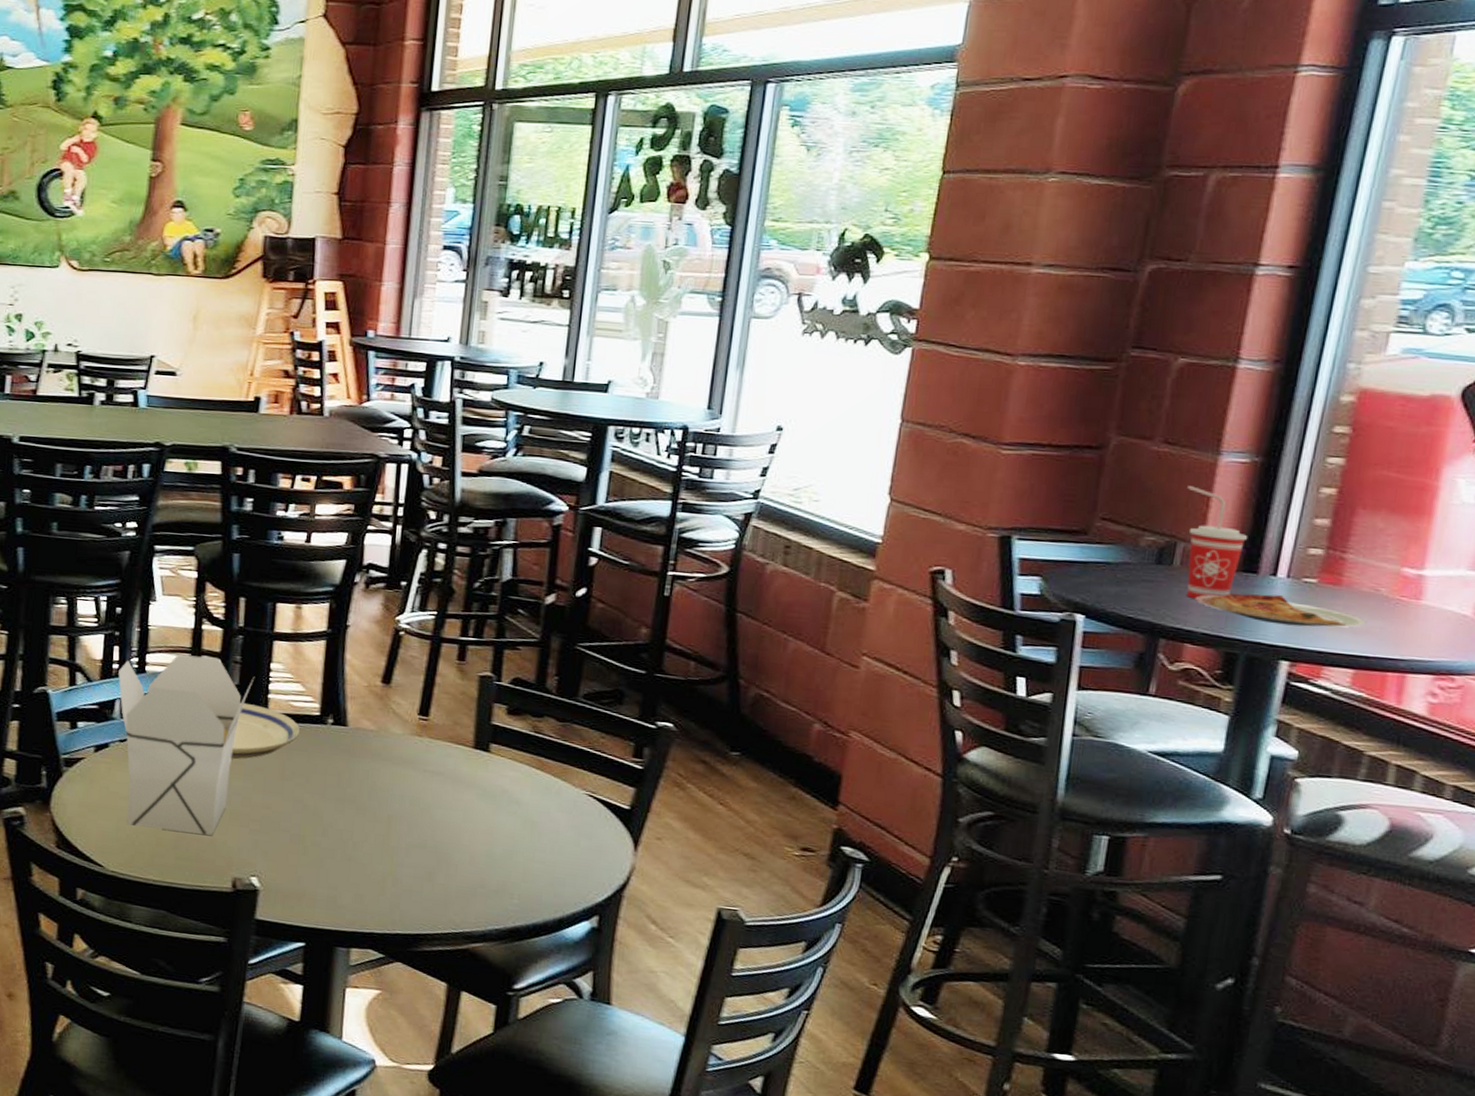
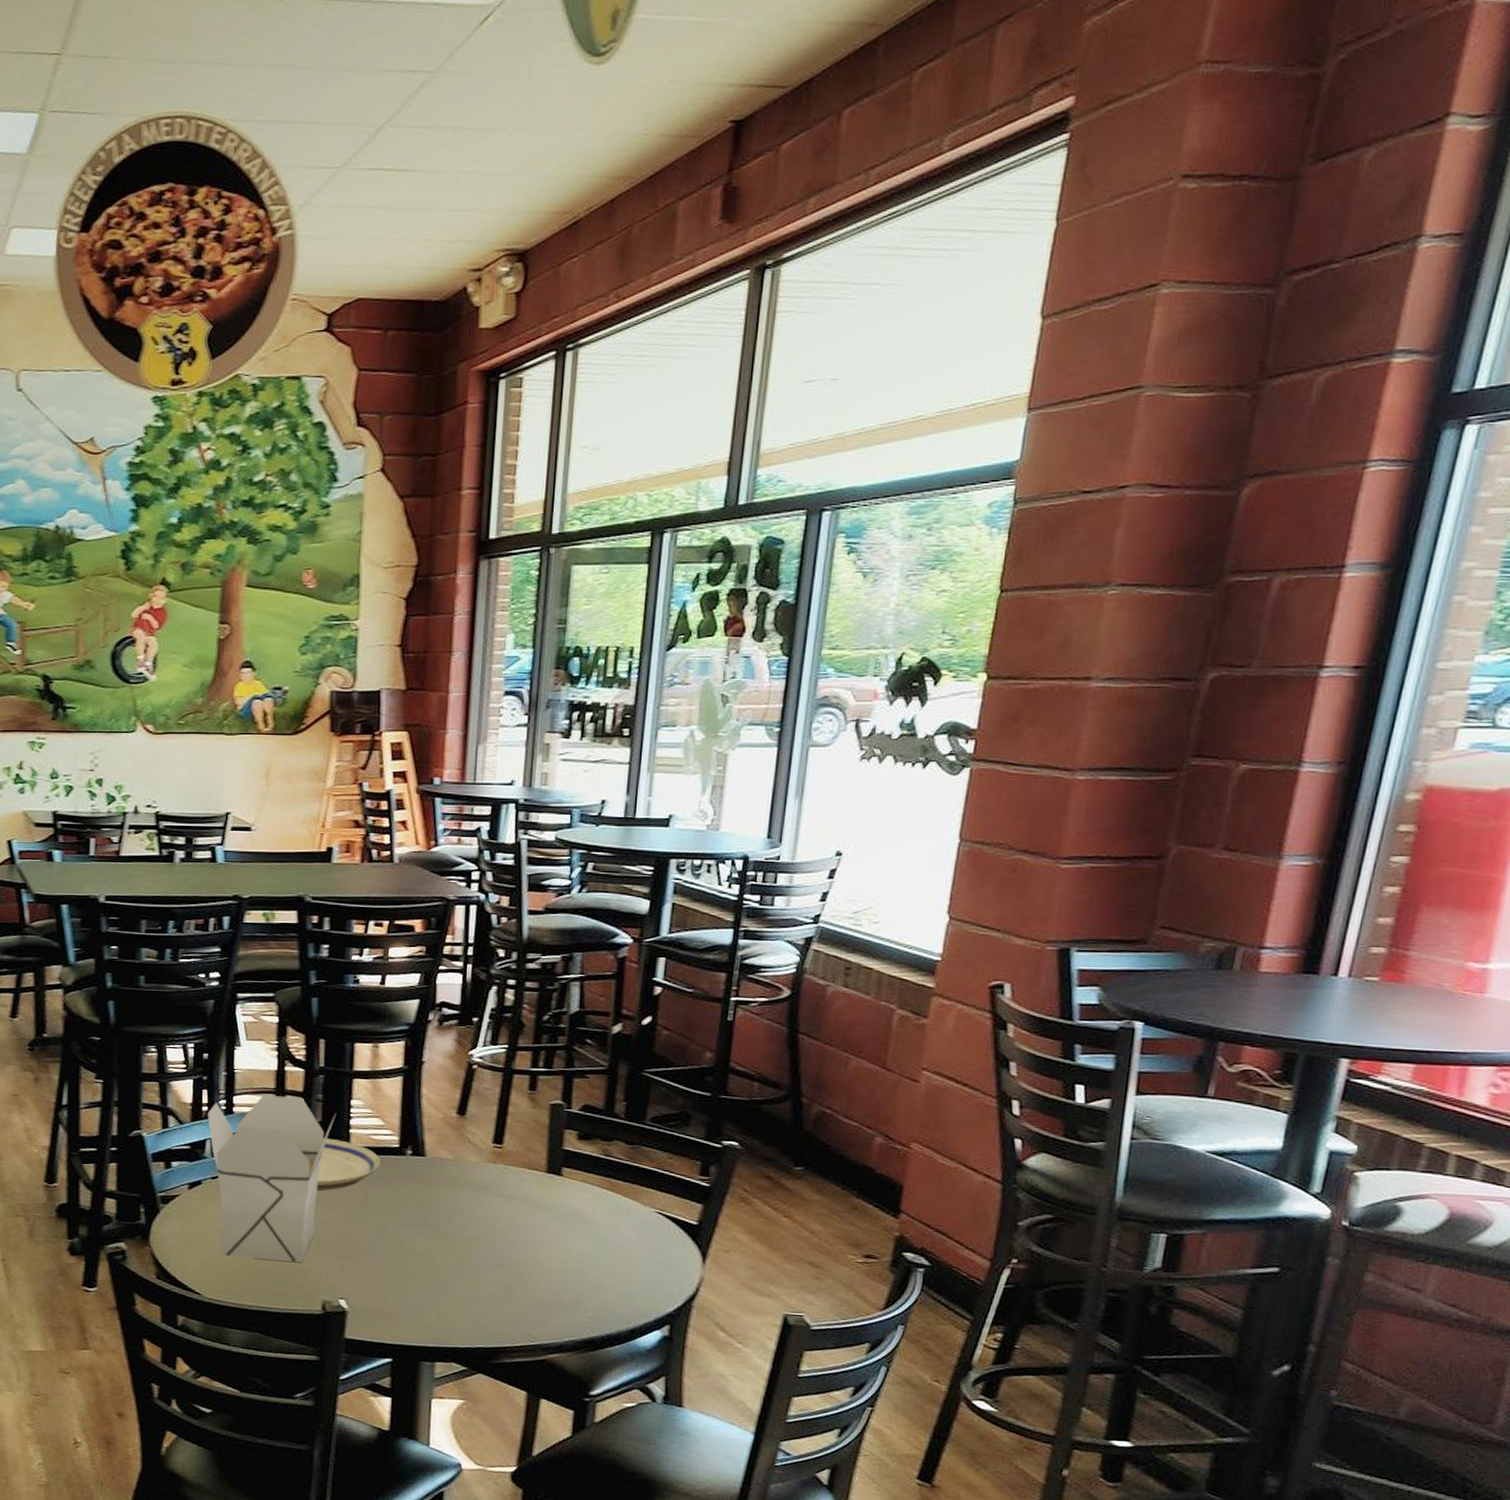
beverage cup: present [1187,486,1248,599] -> none [1246,891,1310,1002]
pizza slice: present [1194,593,1367,627] -> none [1254,994,1429,1024]

